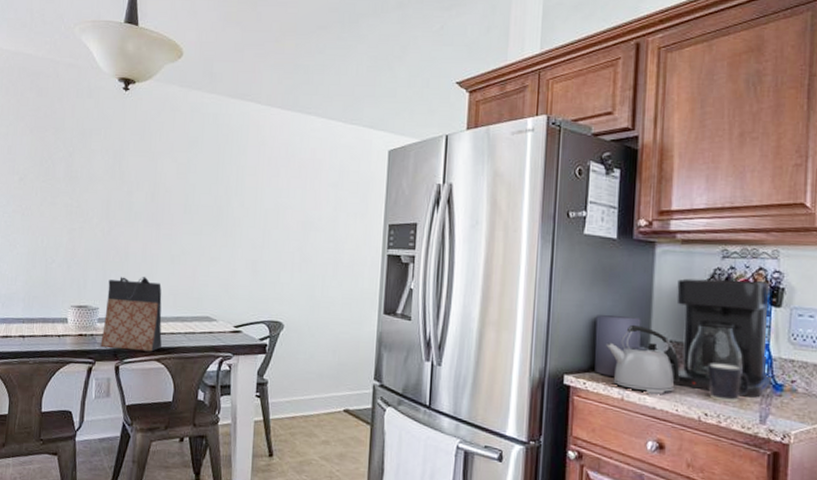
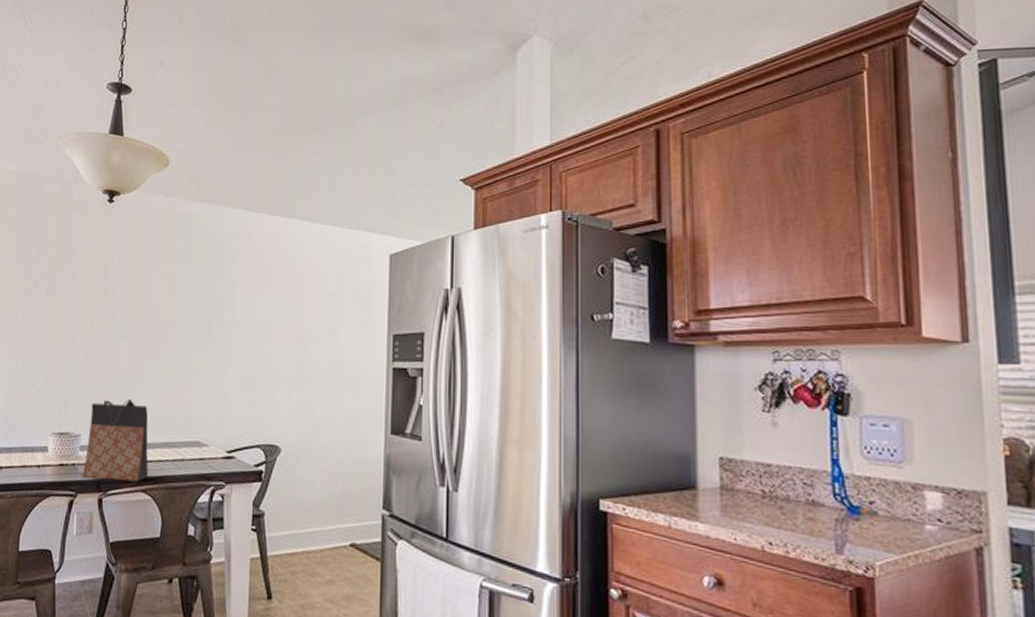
canister: present [594,314,641,378] -> none [632,429,686,502]
kettle: present [606,324,680,394] -> none [646,439,736,520]
coffee maker: present [674,278,773,397] -> none [724,385,847,522]
mug: present [707,363,750,403] -> none [767,482,819,529]

